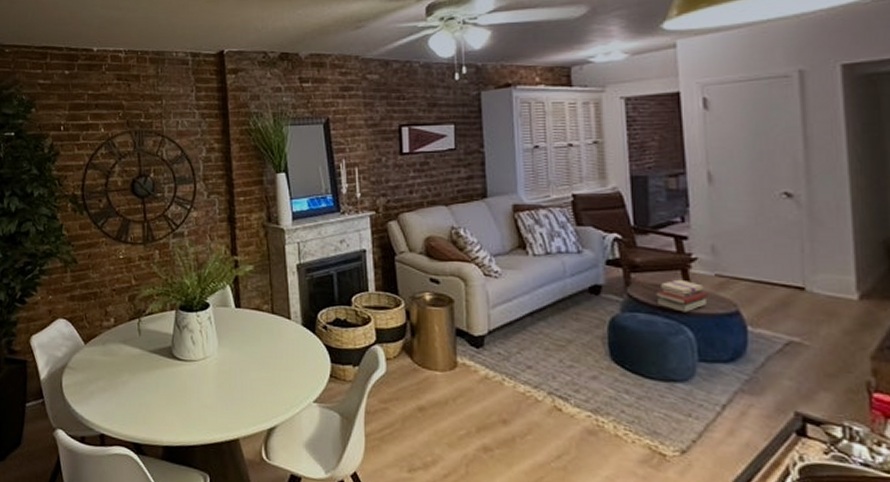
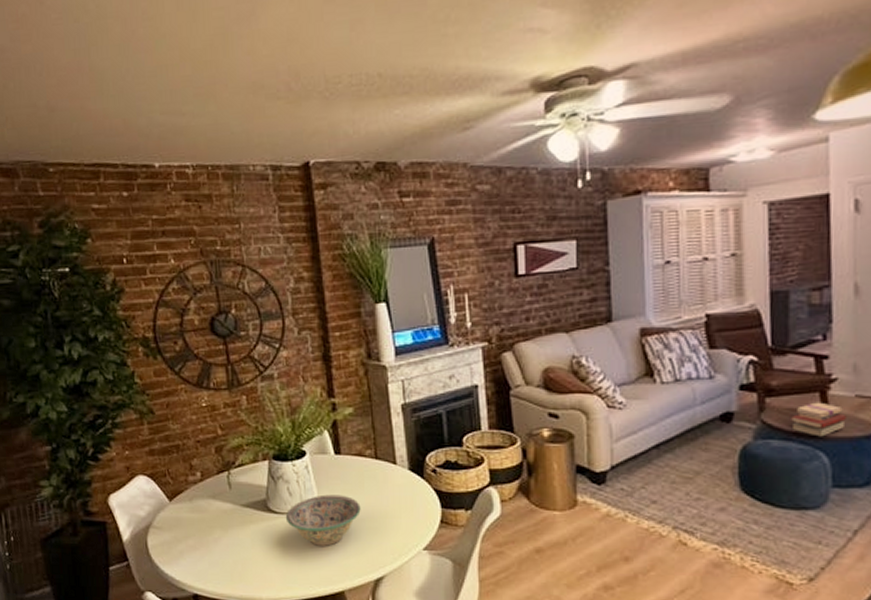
decorative bowl: none [188,345,257,394] -> present [285,494,361,546]

